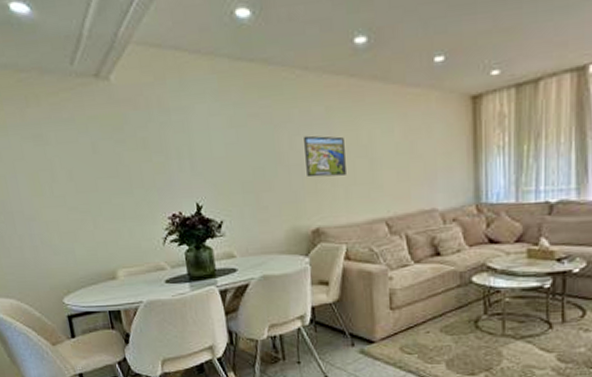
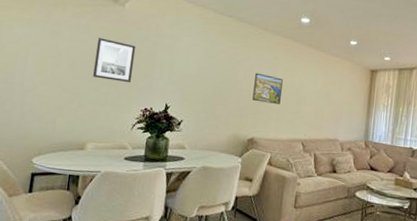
wall art: none [90,131,147,187] -> present [93,38,136,82]

